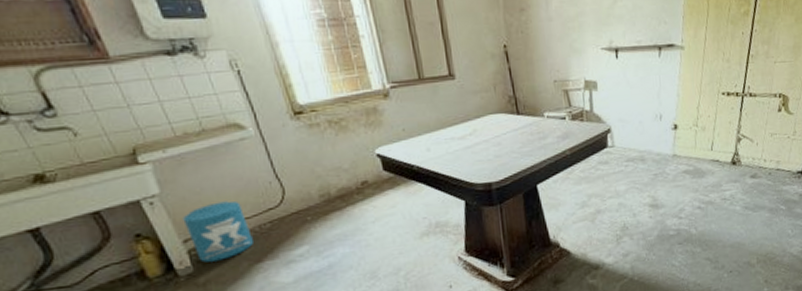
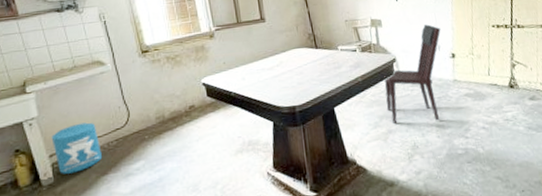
dining chair: none [596,89,665,203] -> present [384,24,441,124]

